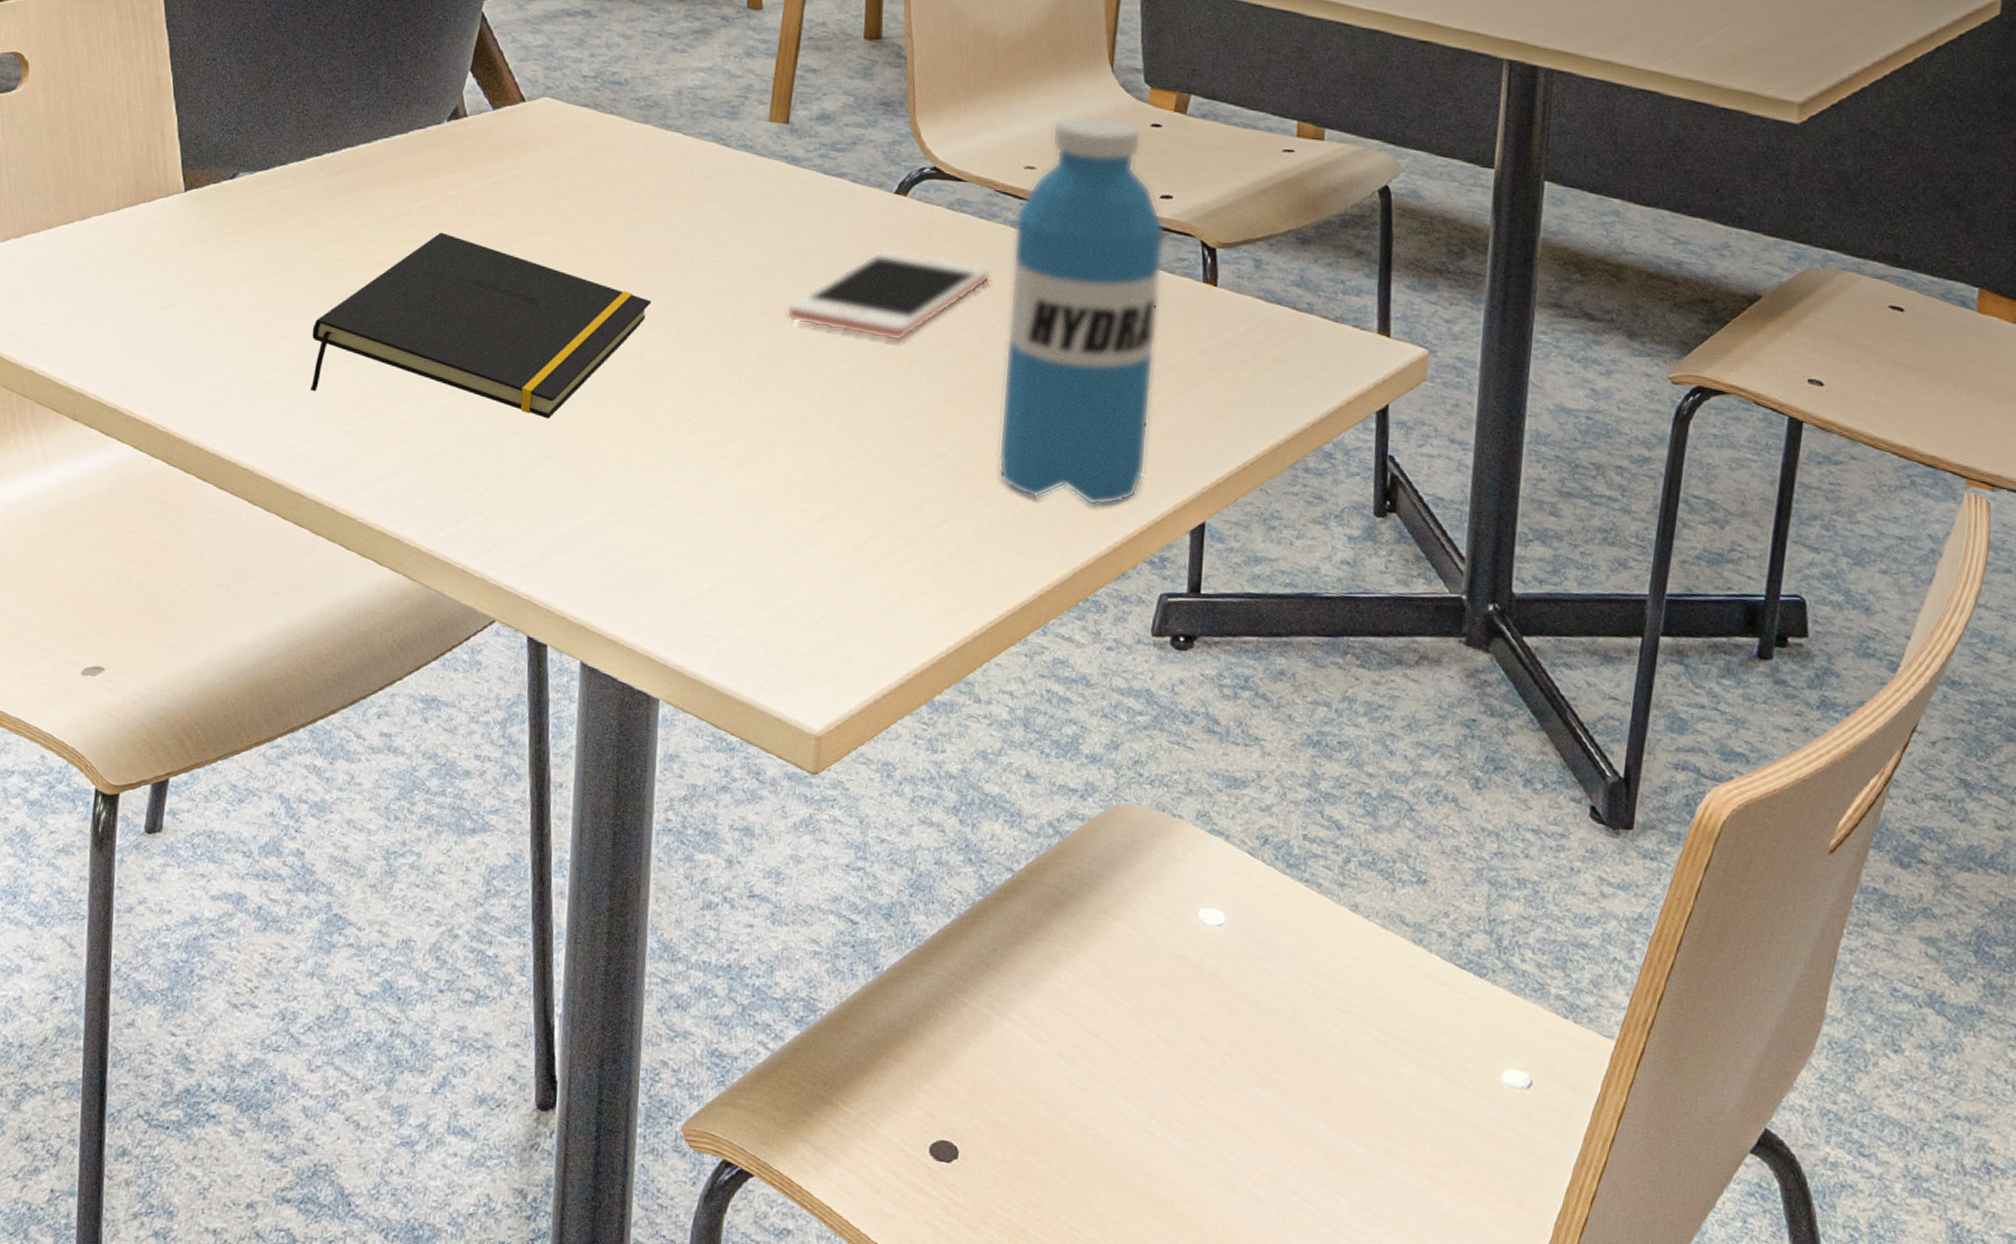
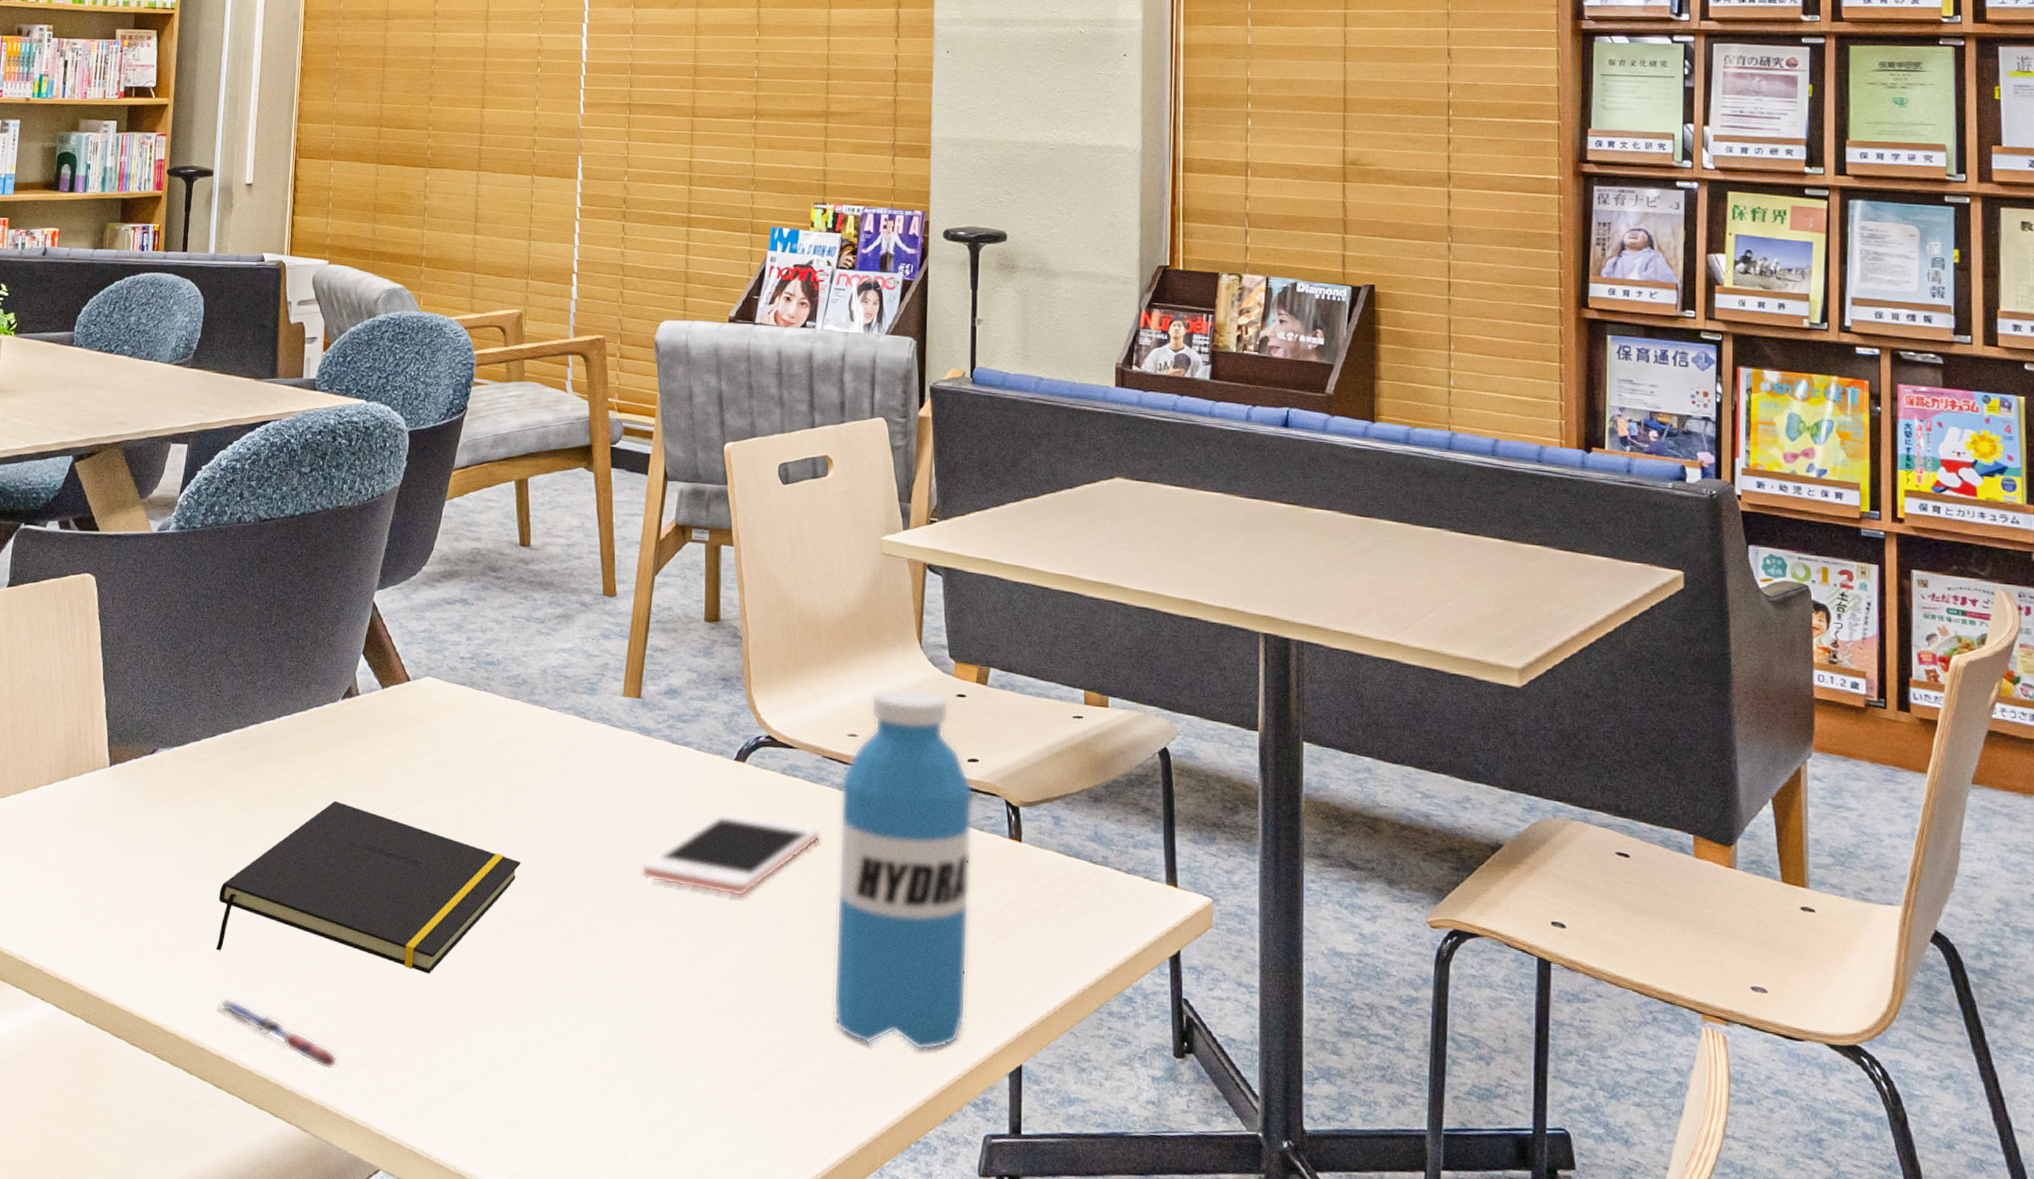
pen: none [314,440,450,518] -> present [218,997,339,1070]

